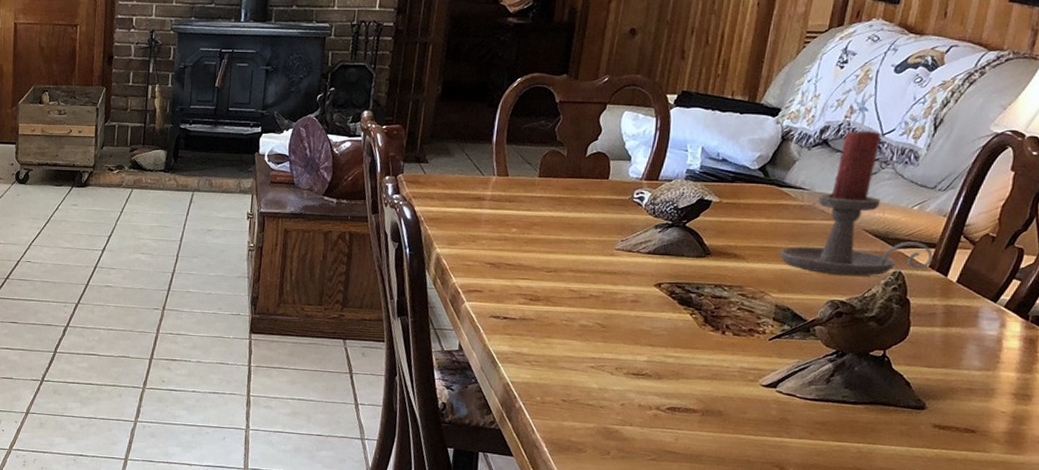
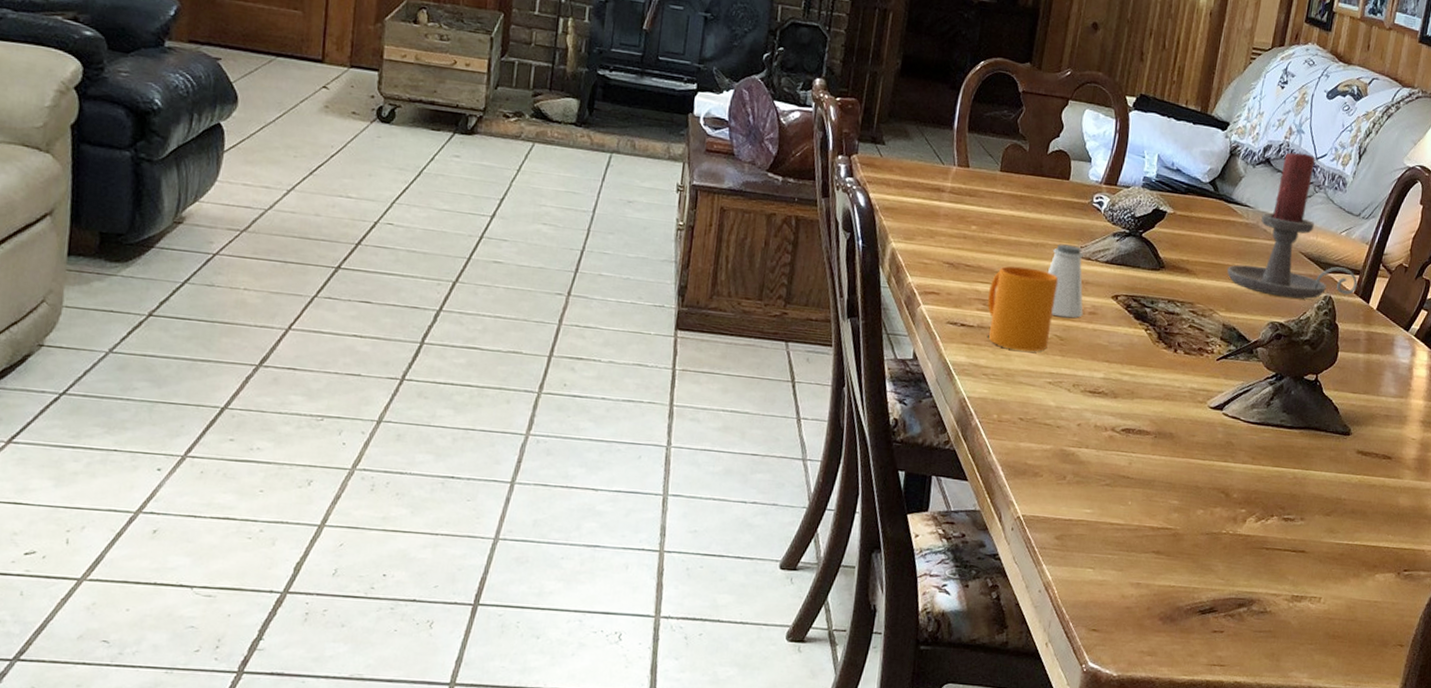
mug: none [528,262,599,339] -> present [987,265,1058,352]
saltshaker: none [587,239,625,307] -> present [1047,244,1084,318]

